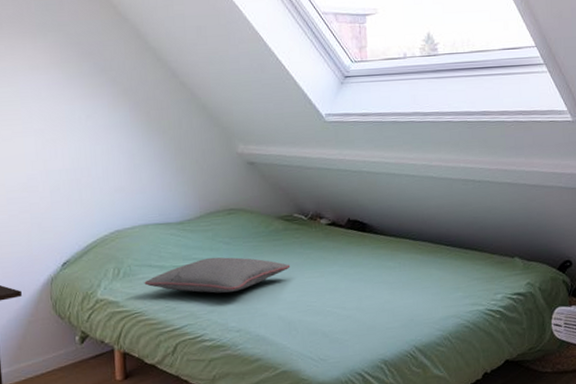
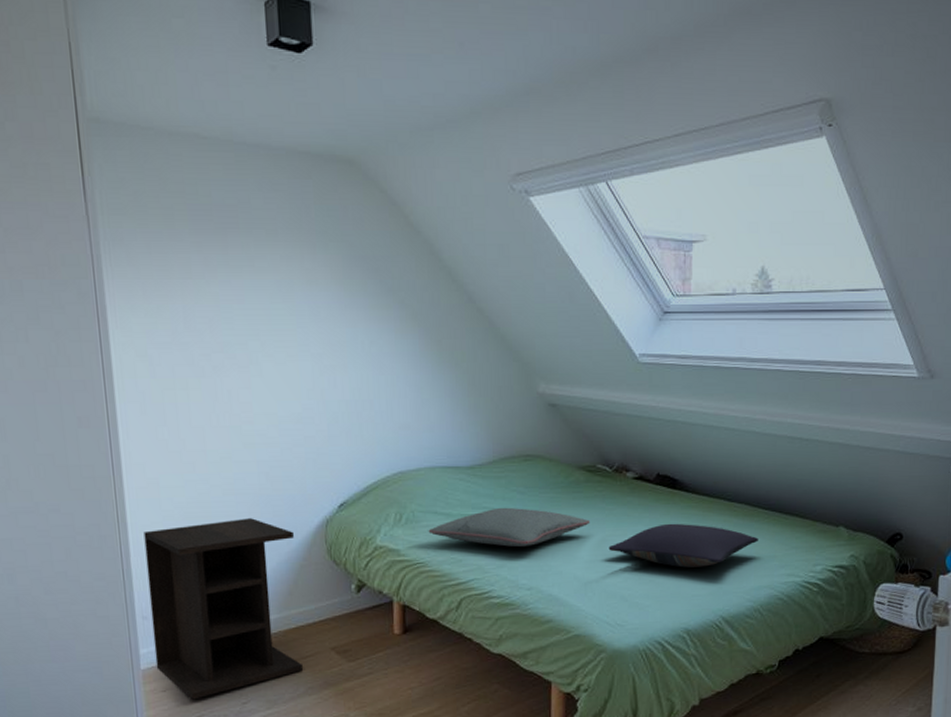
pillow: none [308,262,443,303] -> present [608,523,758,568]

